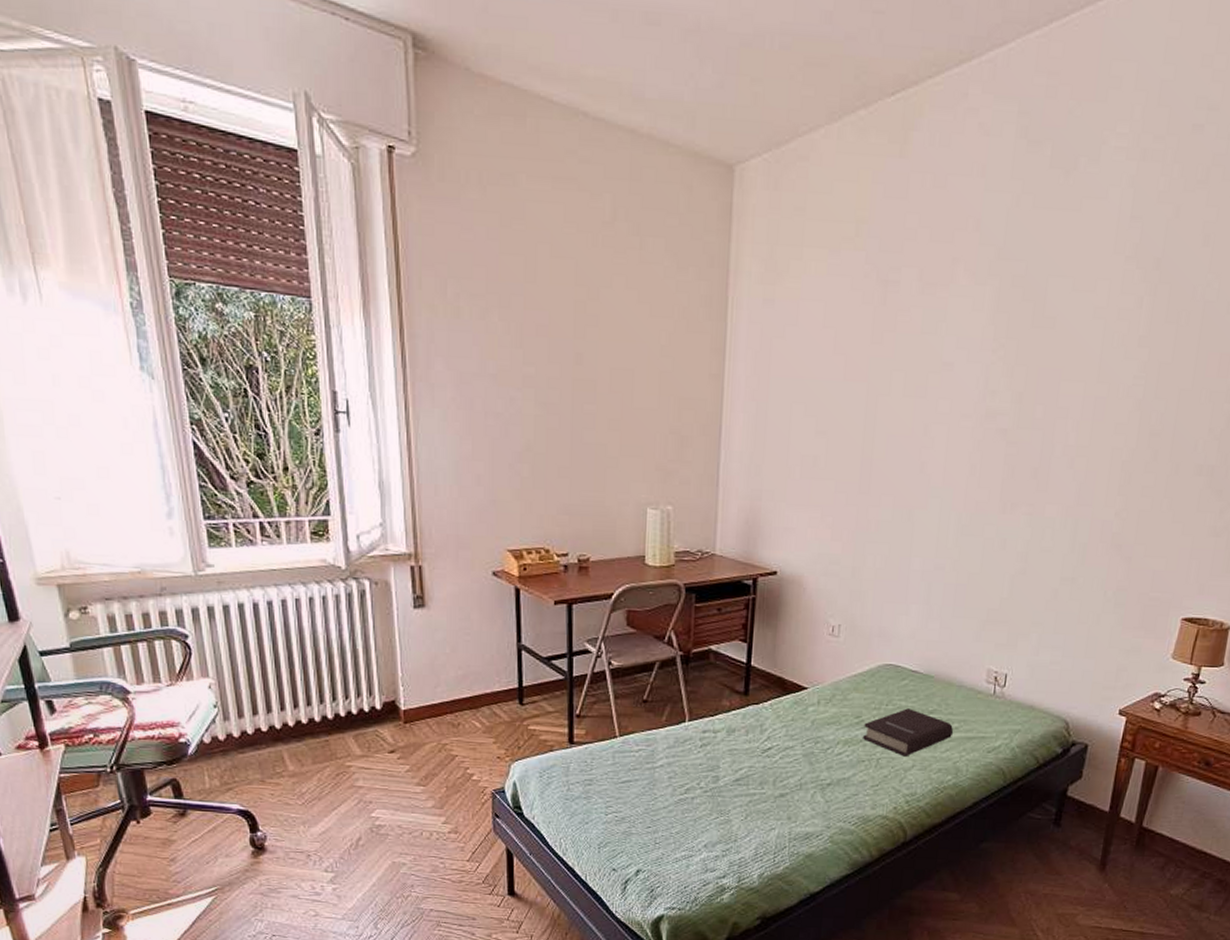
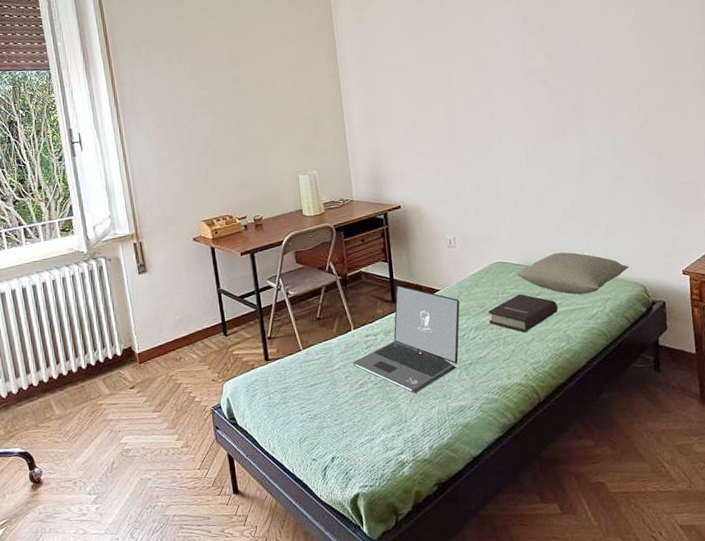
laptop: none [681,673,830,809] -> present [353,285,460,393]
pillow: none [909,663,1054,721] -> present [516,252,629,295]

